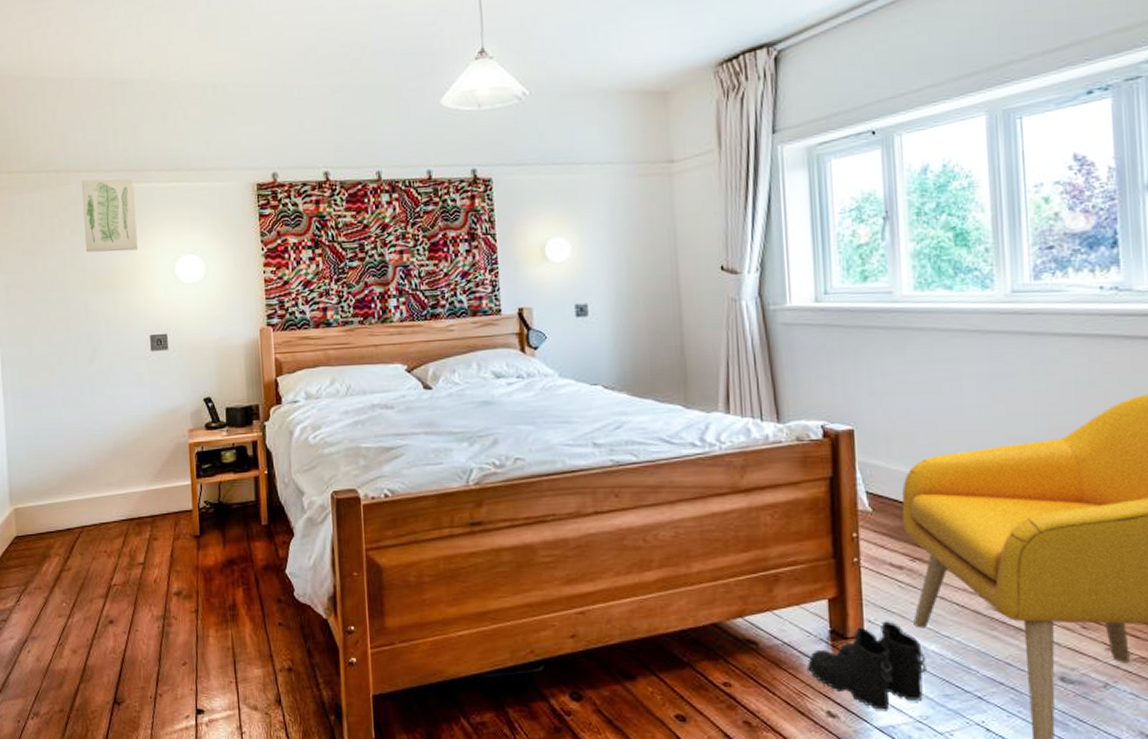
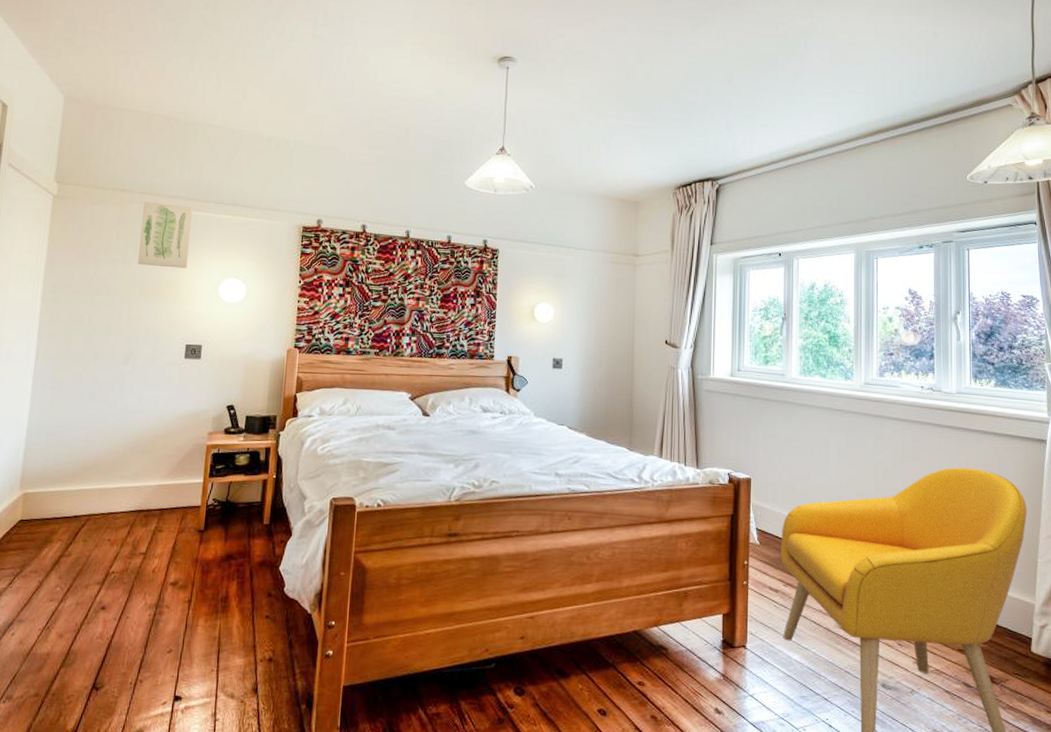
boots: present [808,621,927,710] -> none [704,634,790,708]

